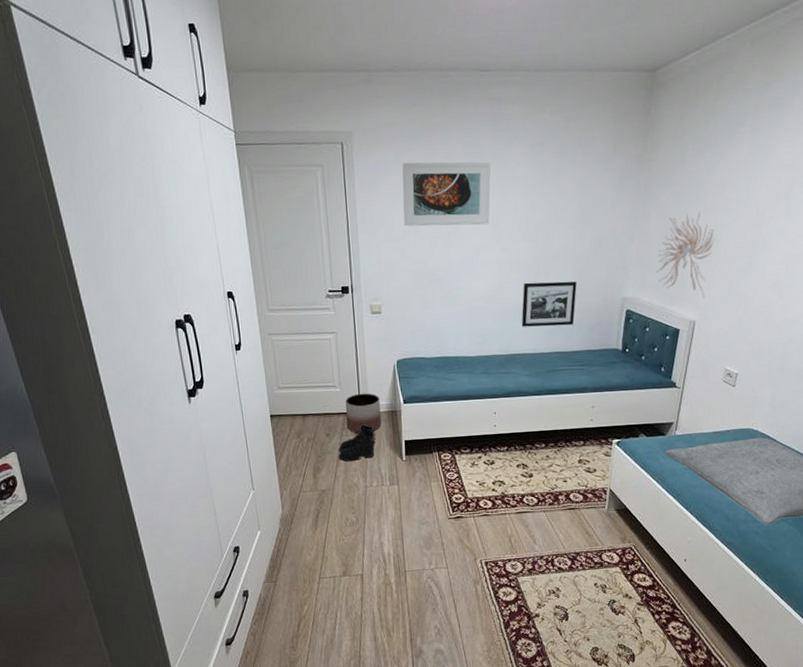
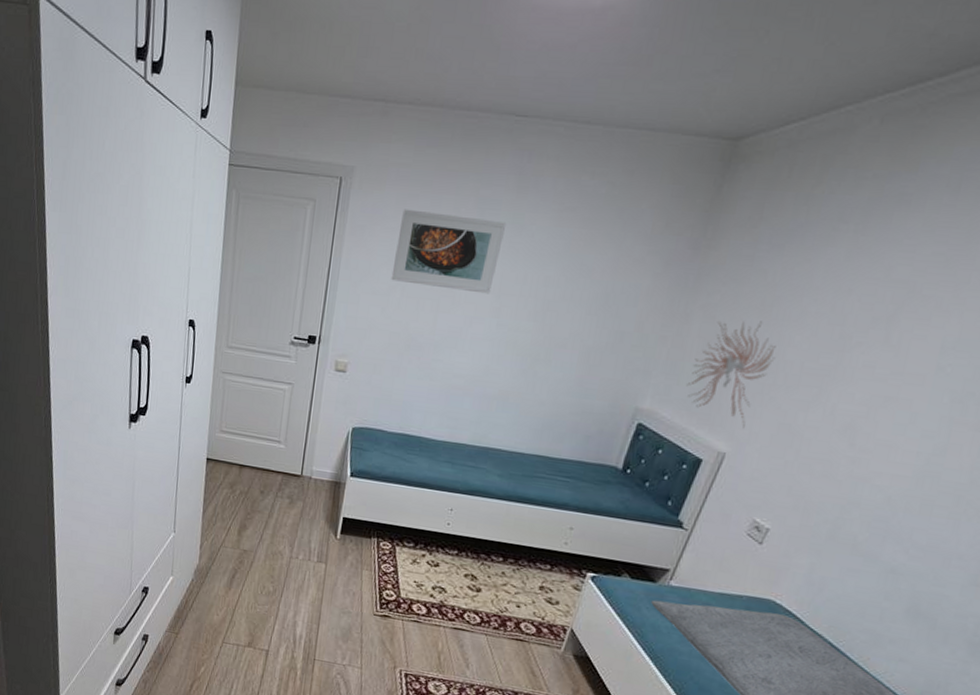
boots: present [338,423,377,461] -> none [268,488,313,528]
planter: present [345,393,382,433] -> none [283,455,325,499]
picture frame: present [521,281,577,327] -> none [503,368,582,428]

